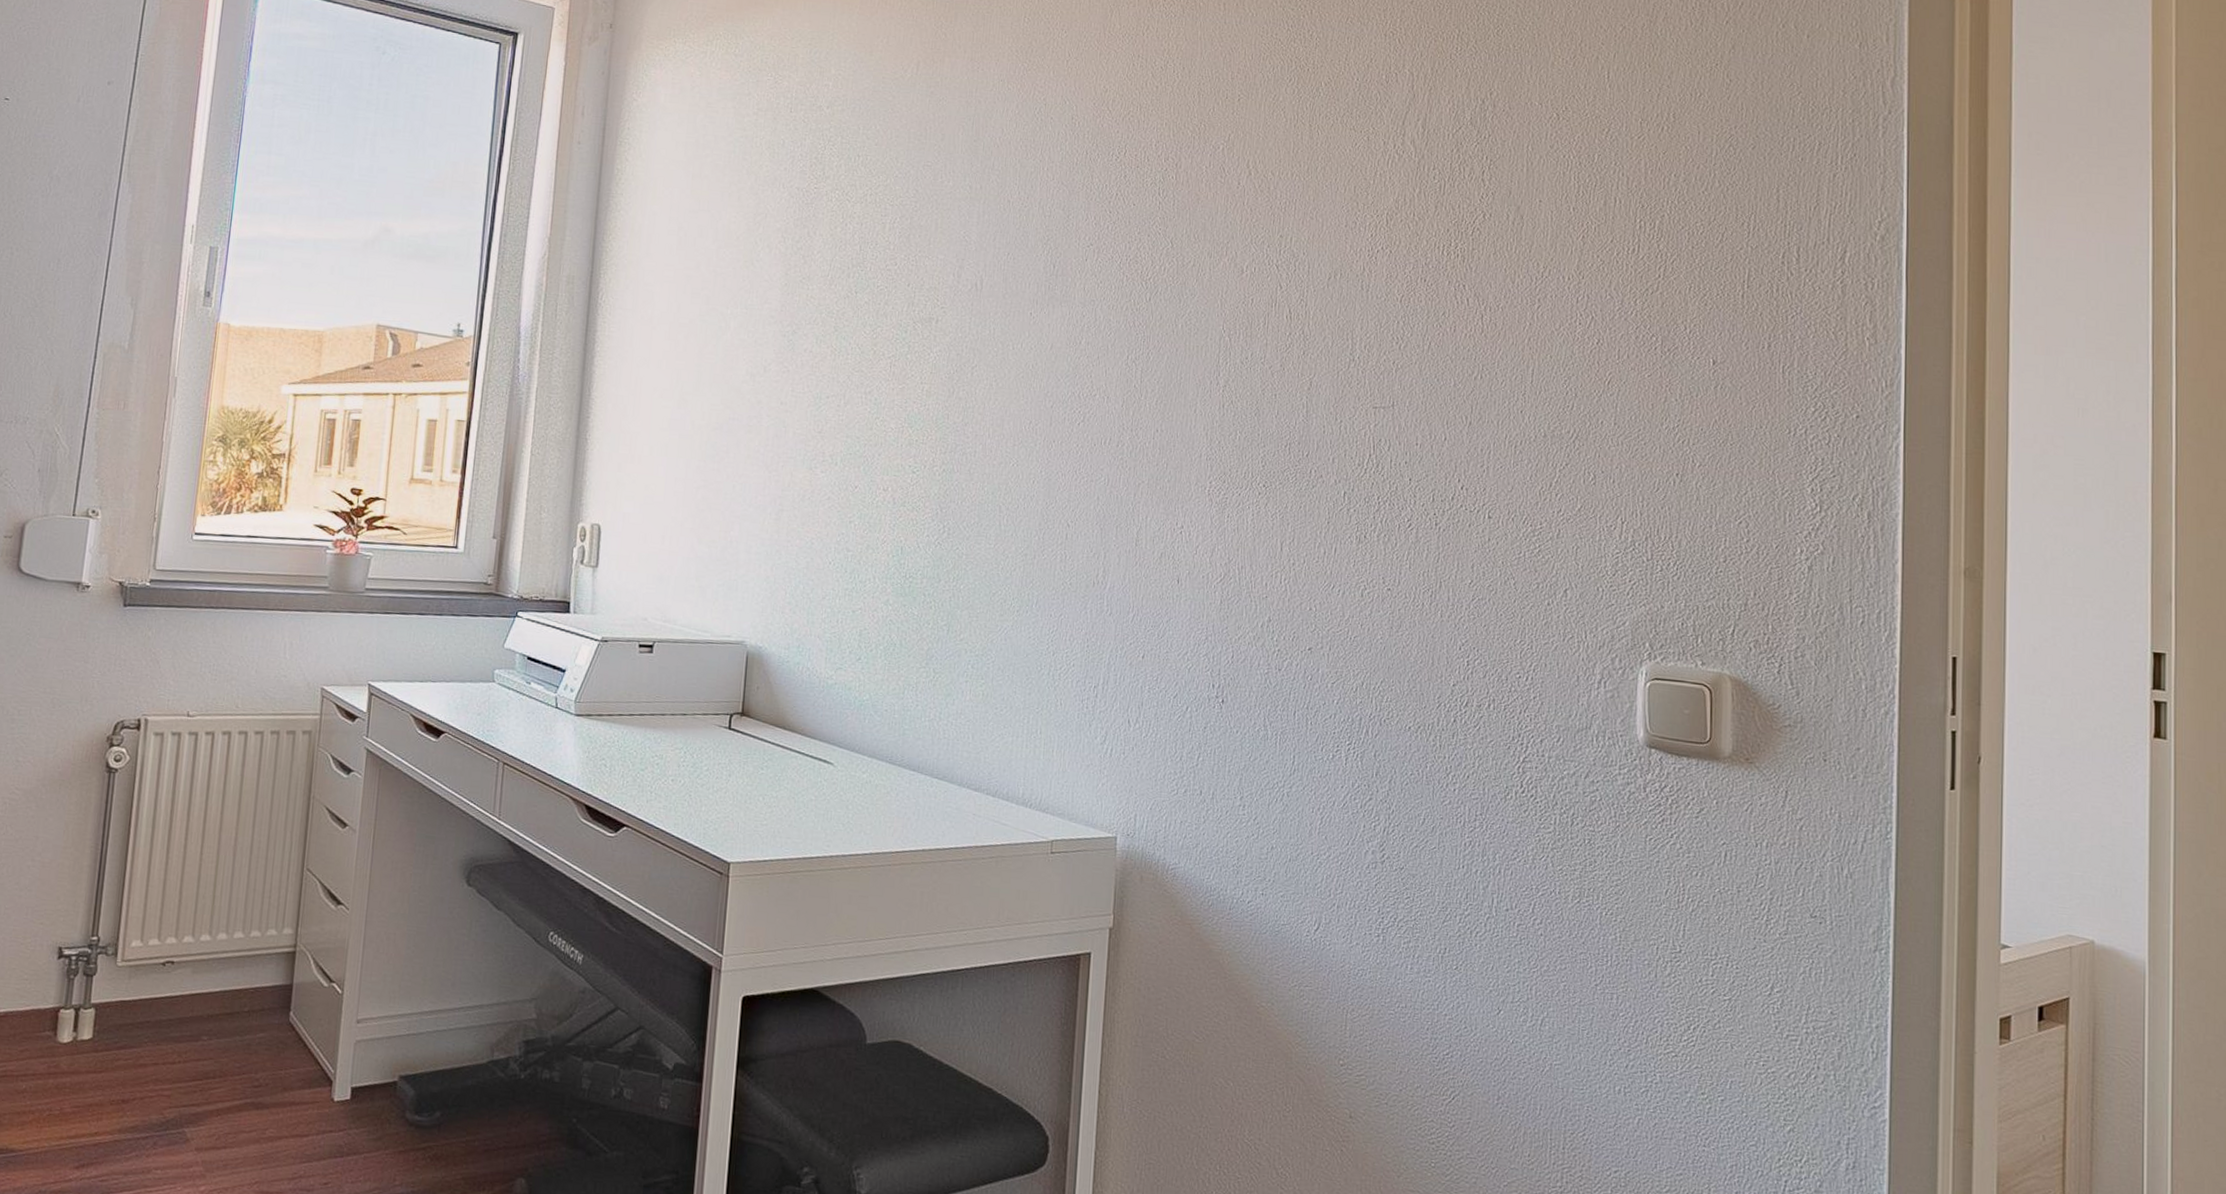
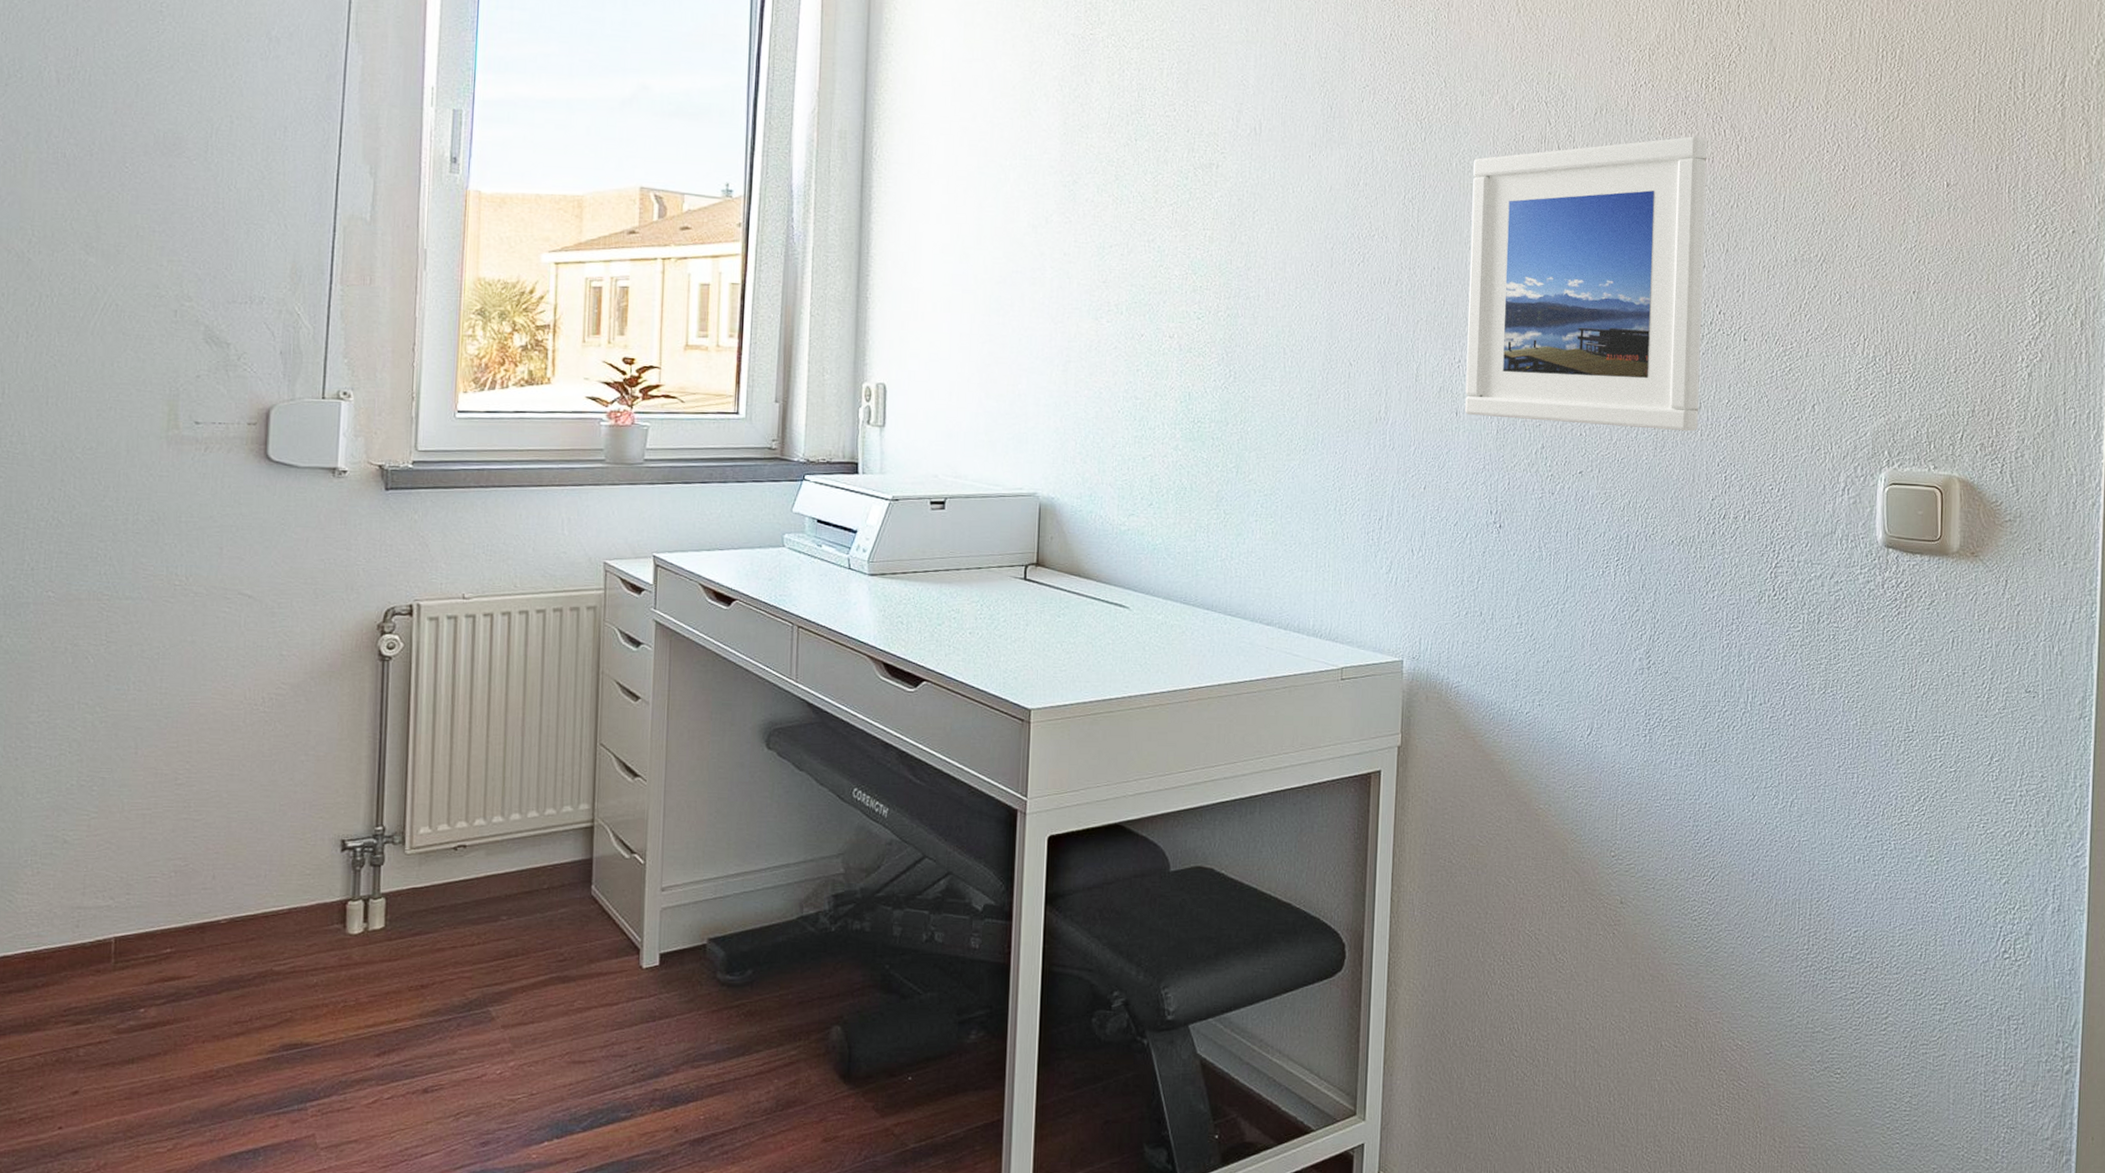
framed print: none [1187,304,1449,612] -> present [1465,136,1708,432]

